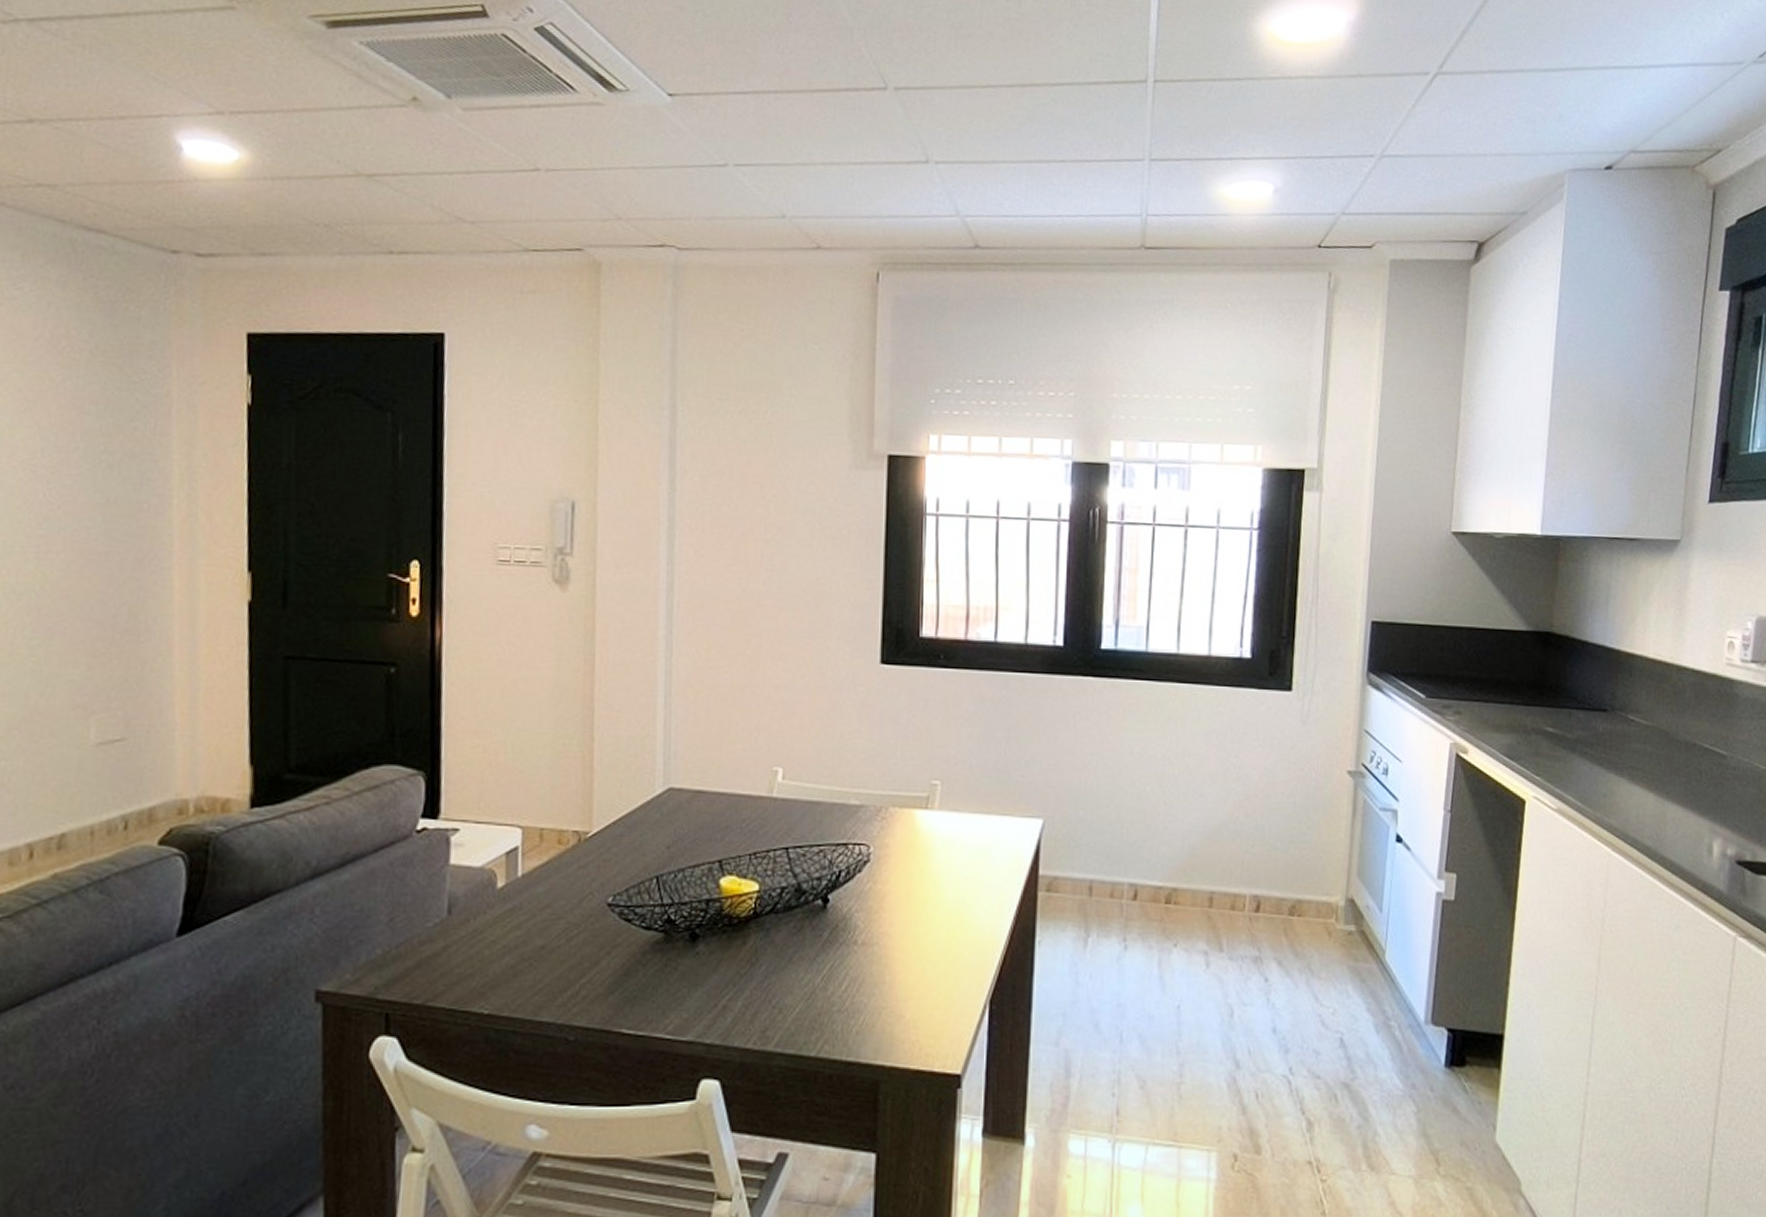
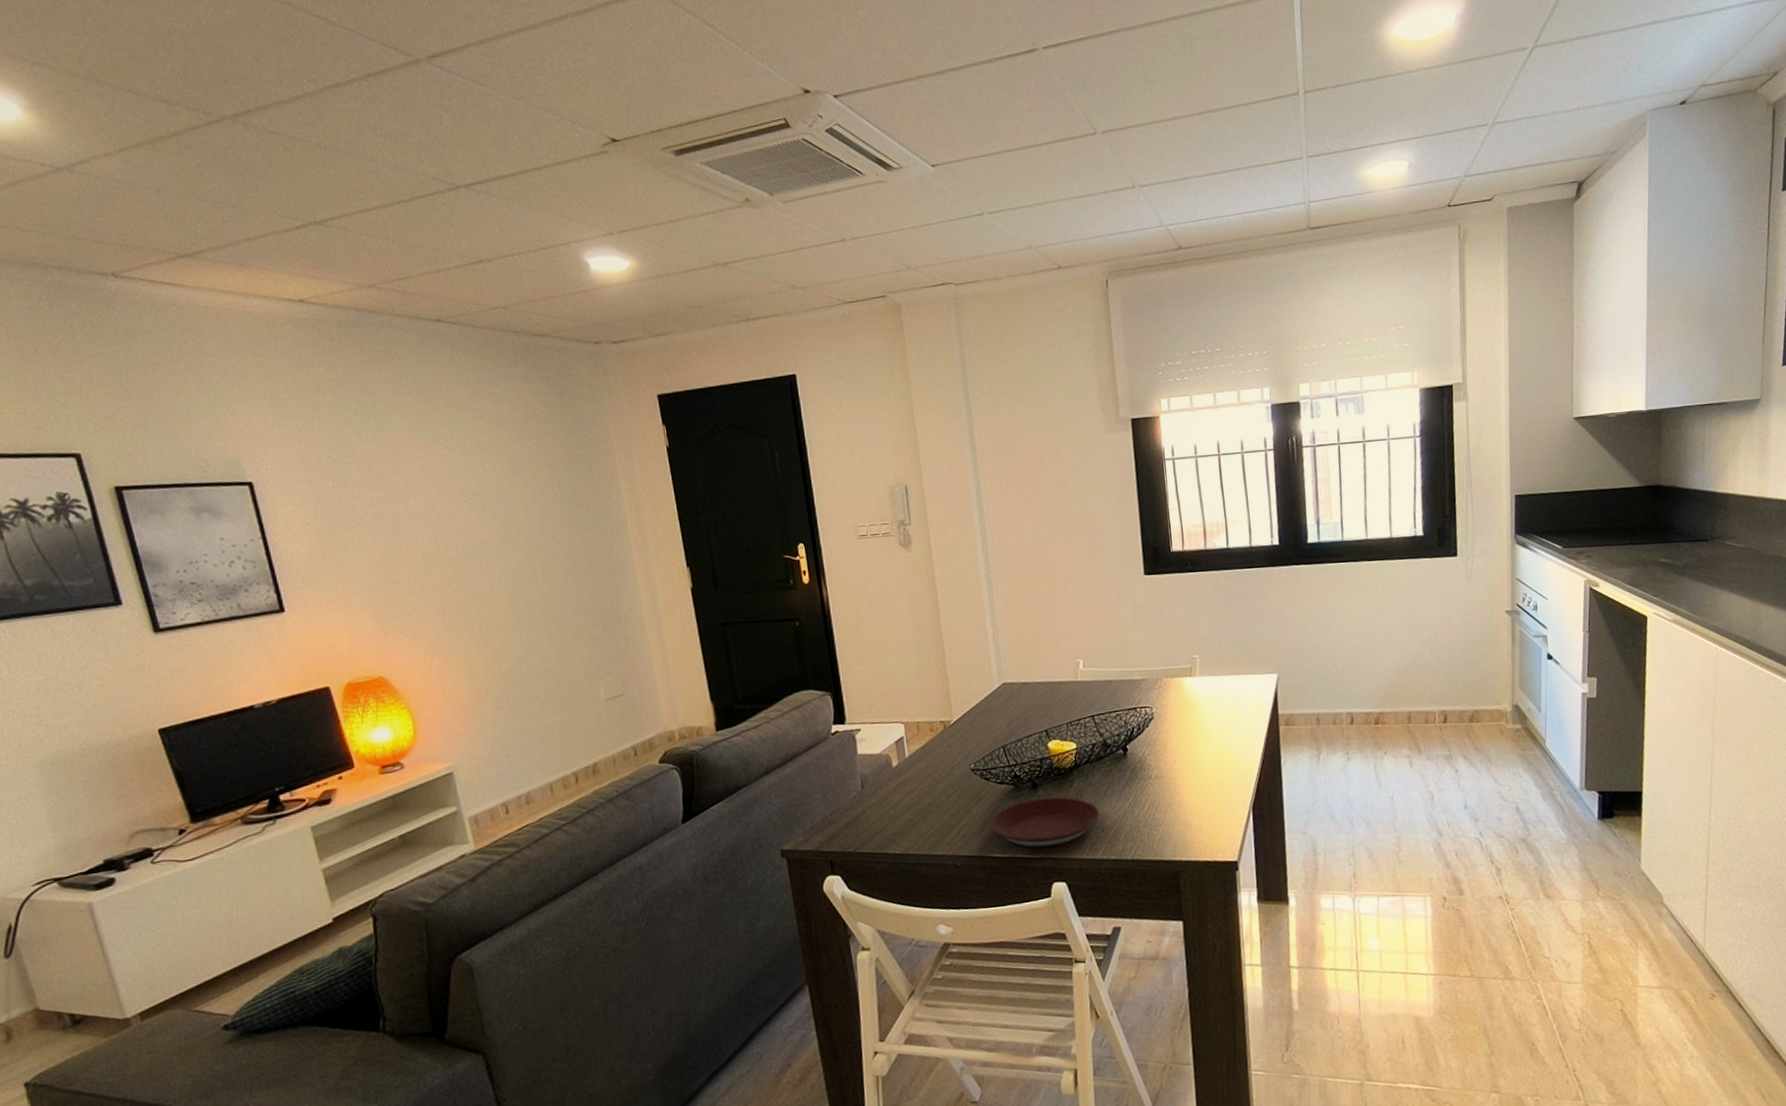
plate: none [623,956,779,1027] -> present [990,796,1100,848]

